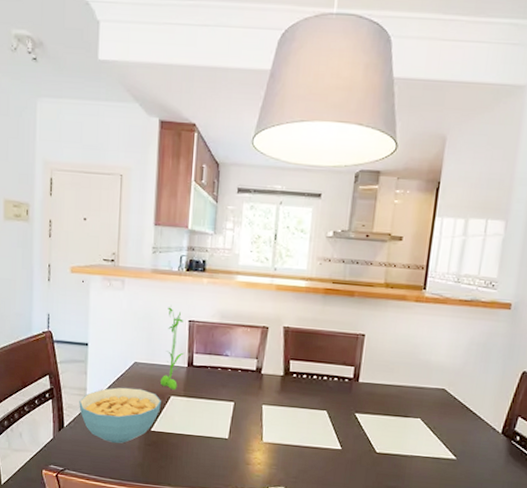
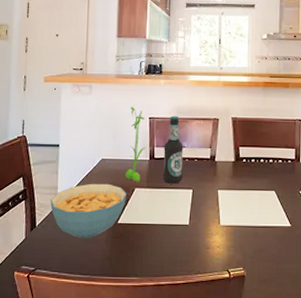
bottle: none [202,320,226,395] -> present [163,116,183,184]

